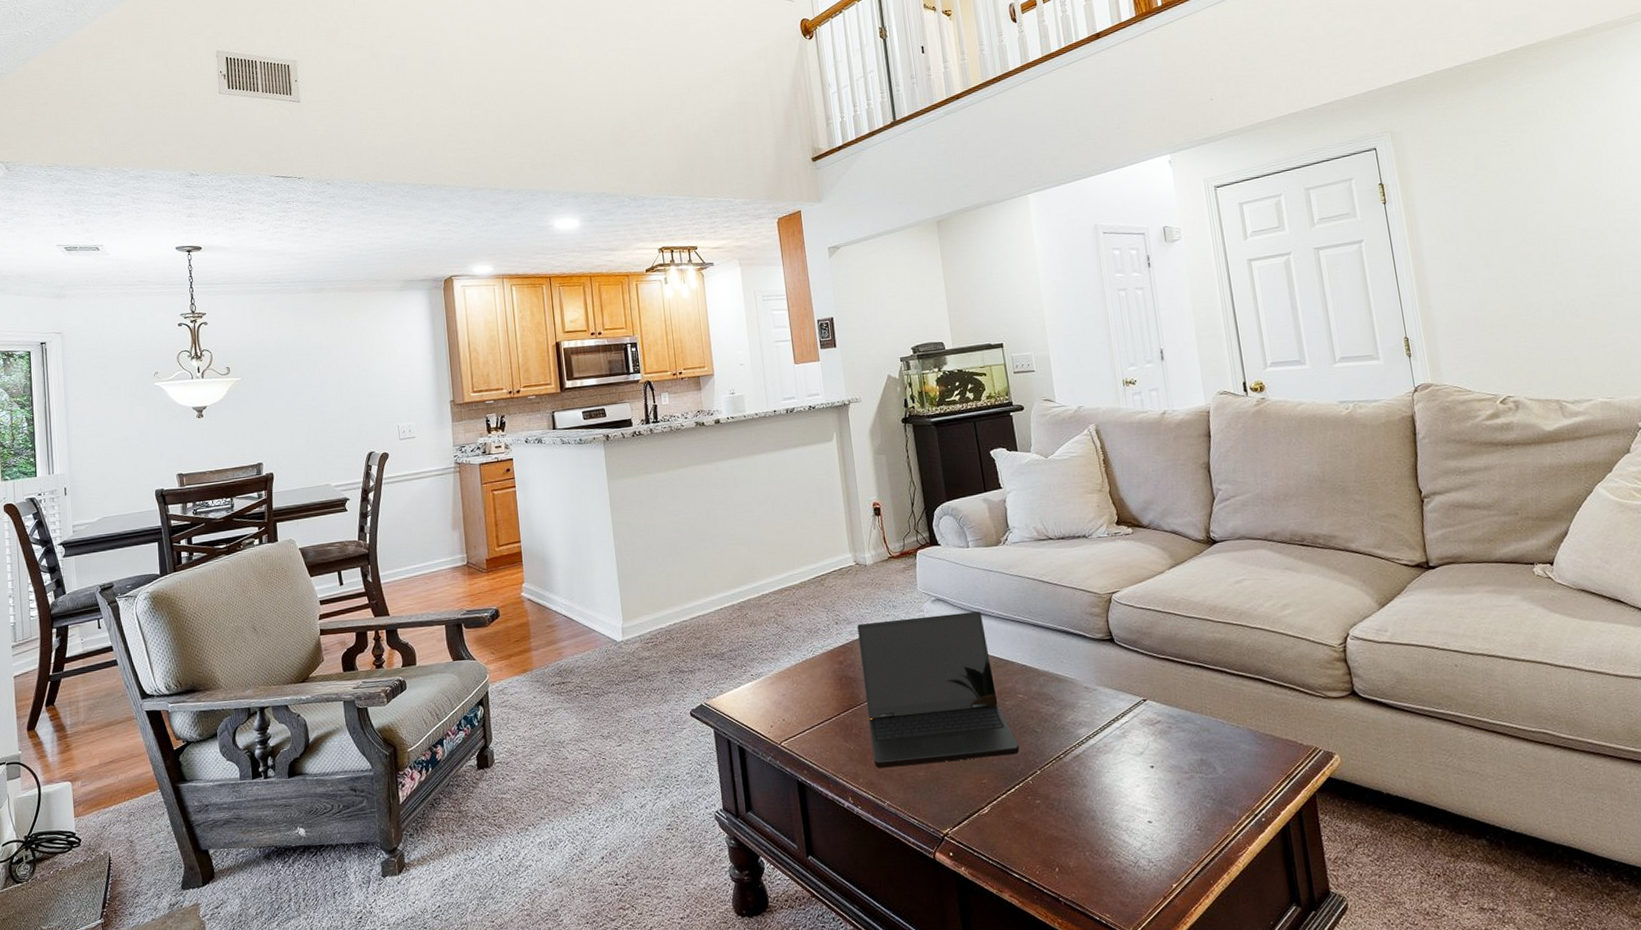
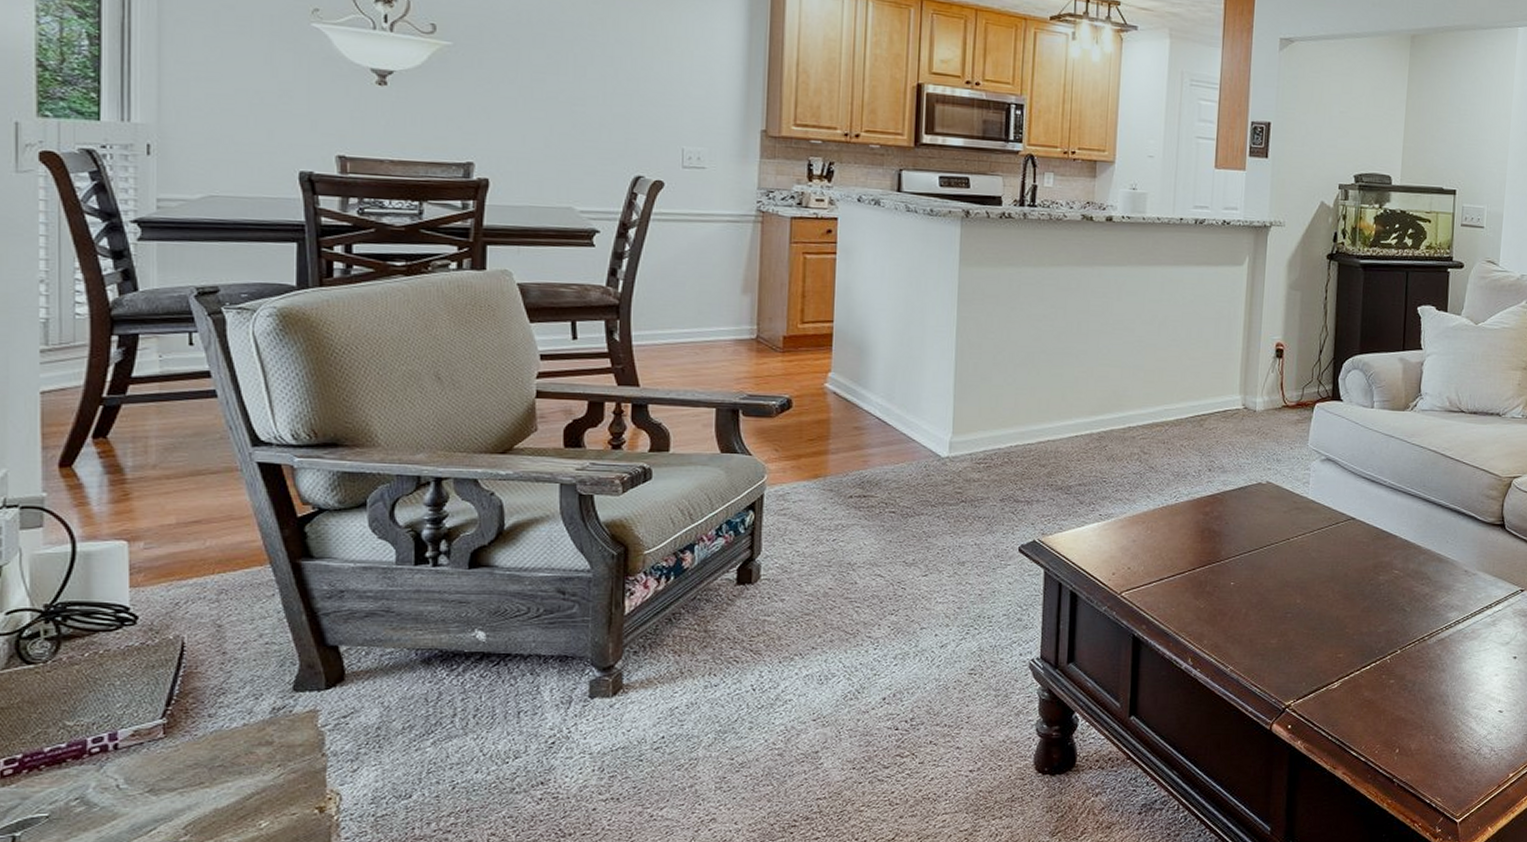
laptop: present [857,611,1019,768] -> none [1223,474,1384,632]

